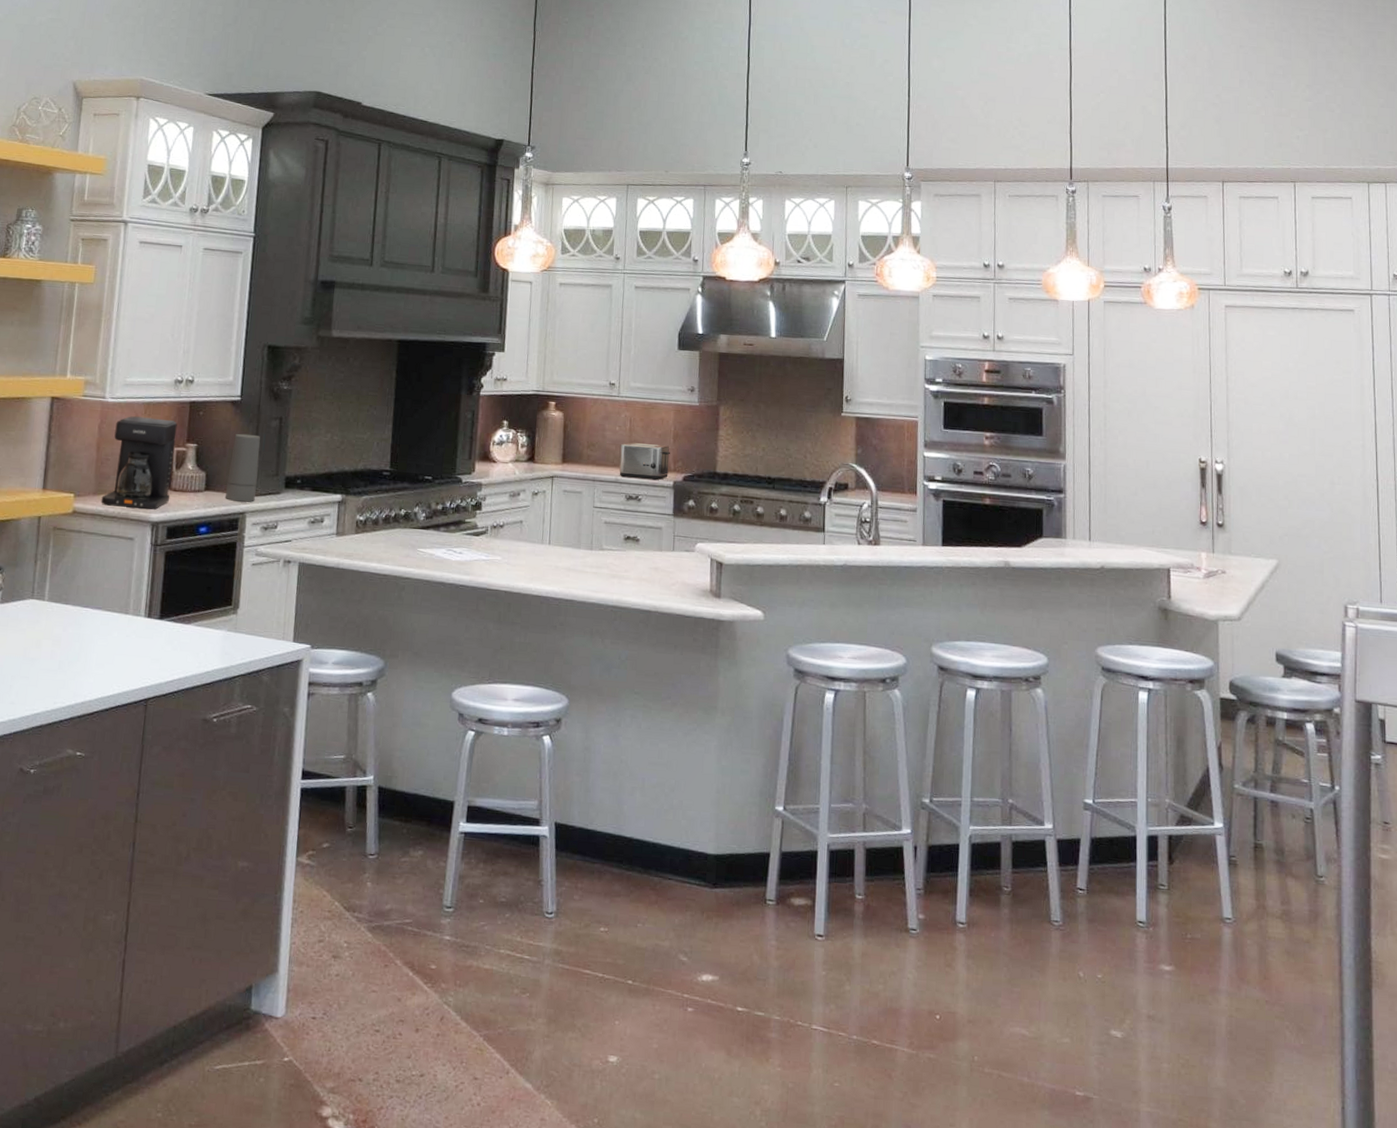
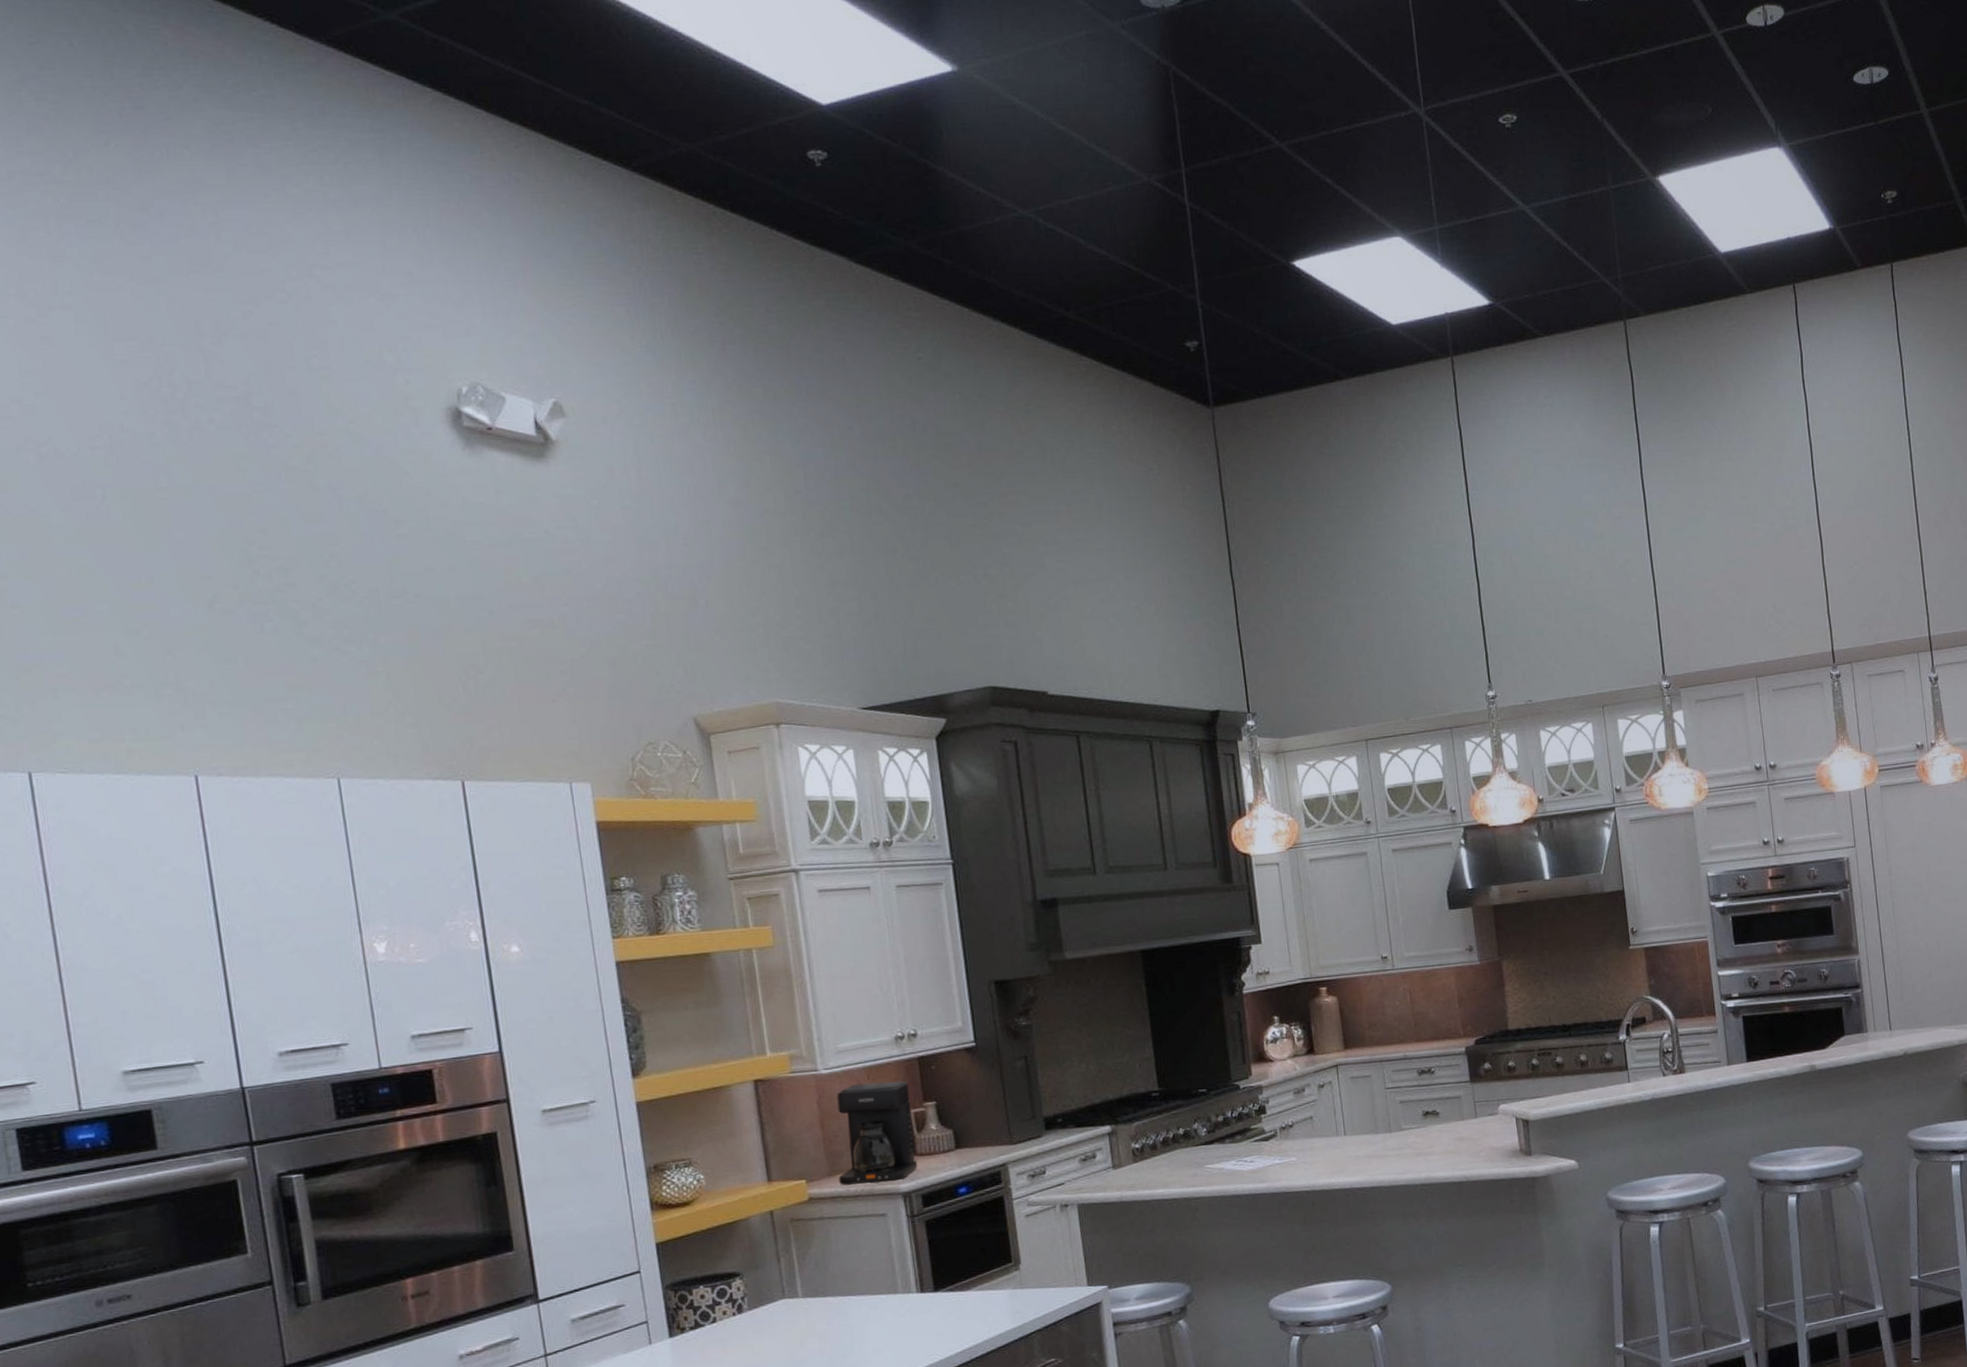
canister: present [225,433,260,502] -> none [977,1079,1014,1154]
toaster: present [619,442,671,481] -> none [1403,1010,1459,1052]

